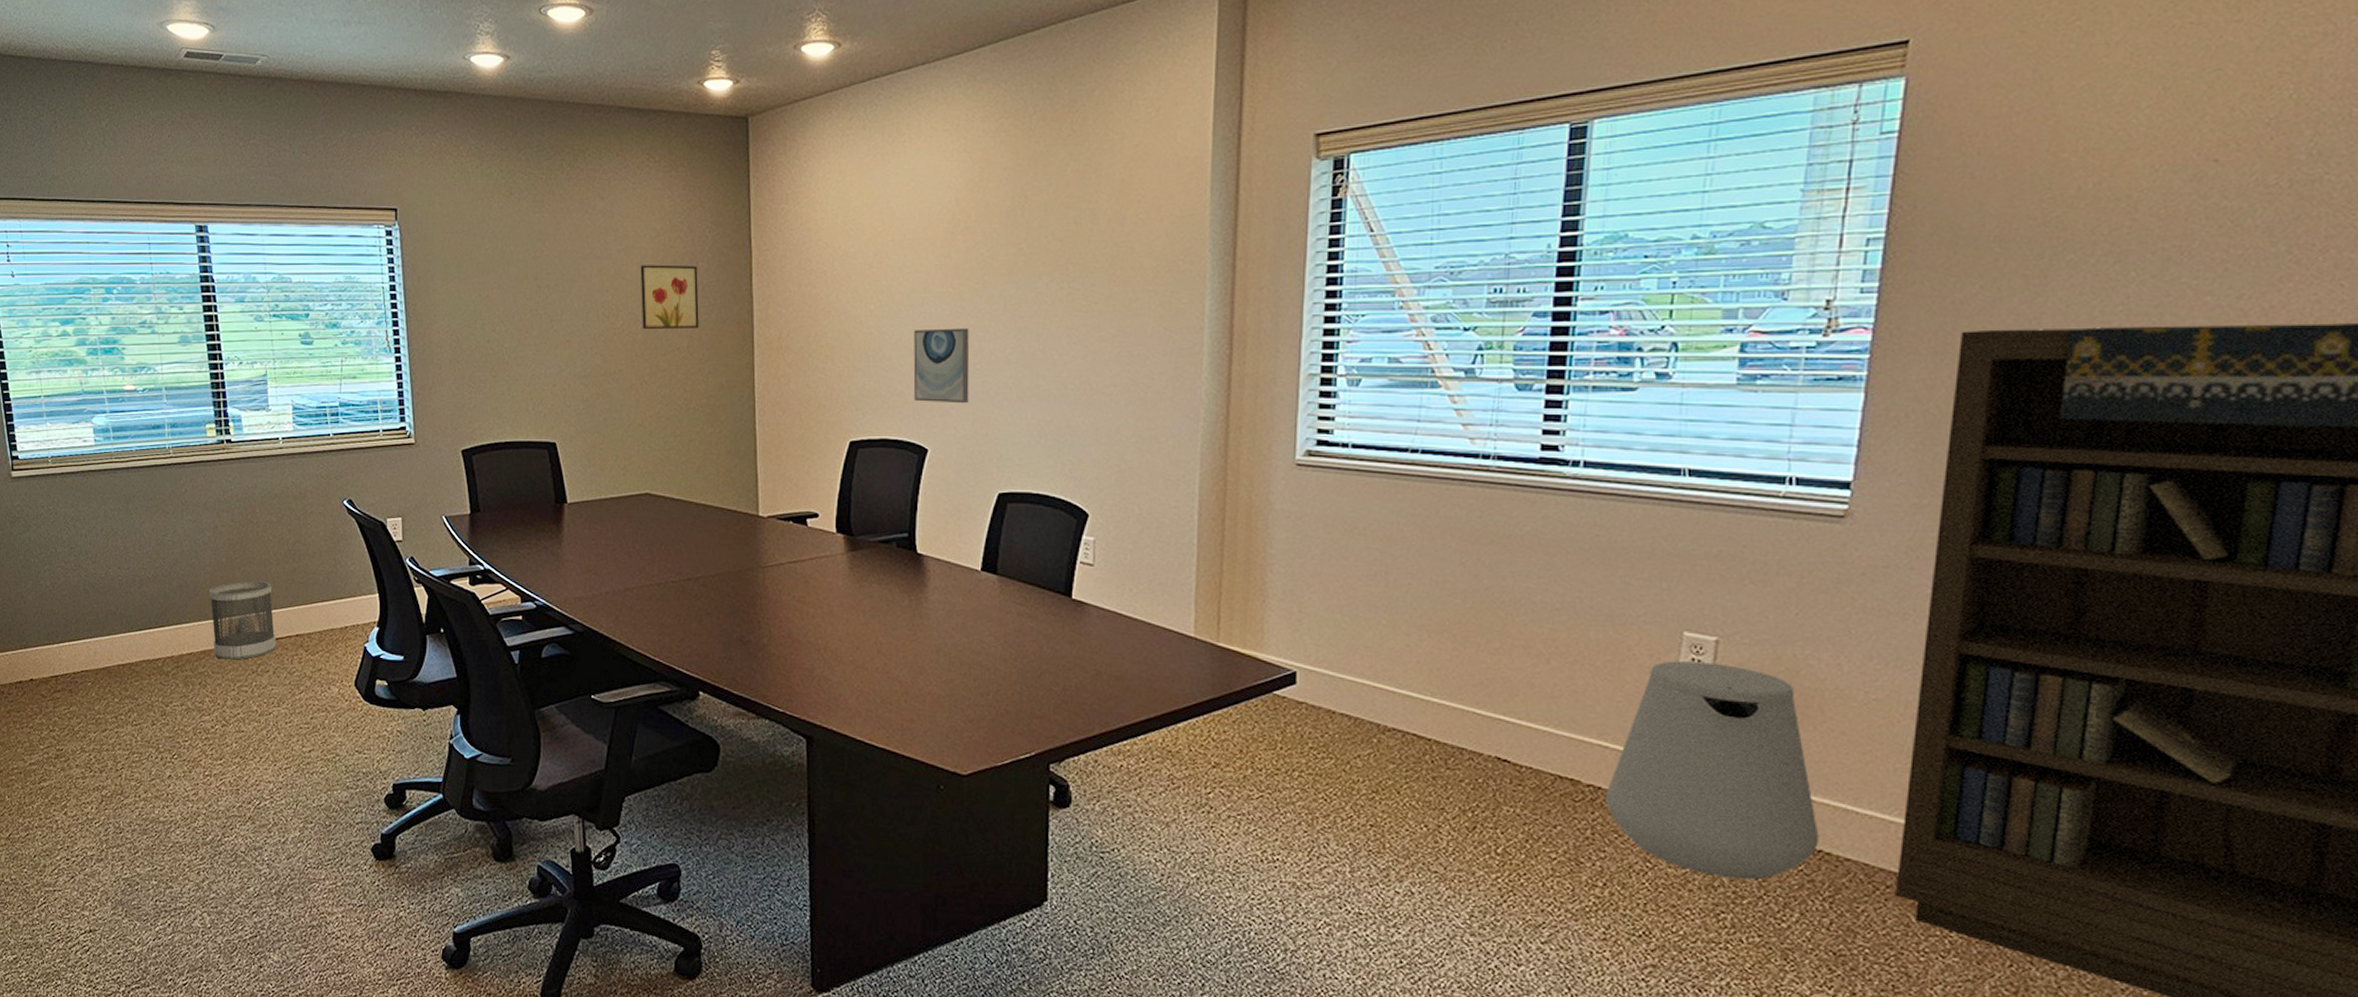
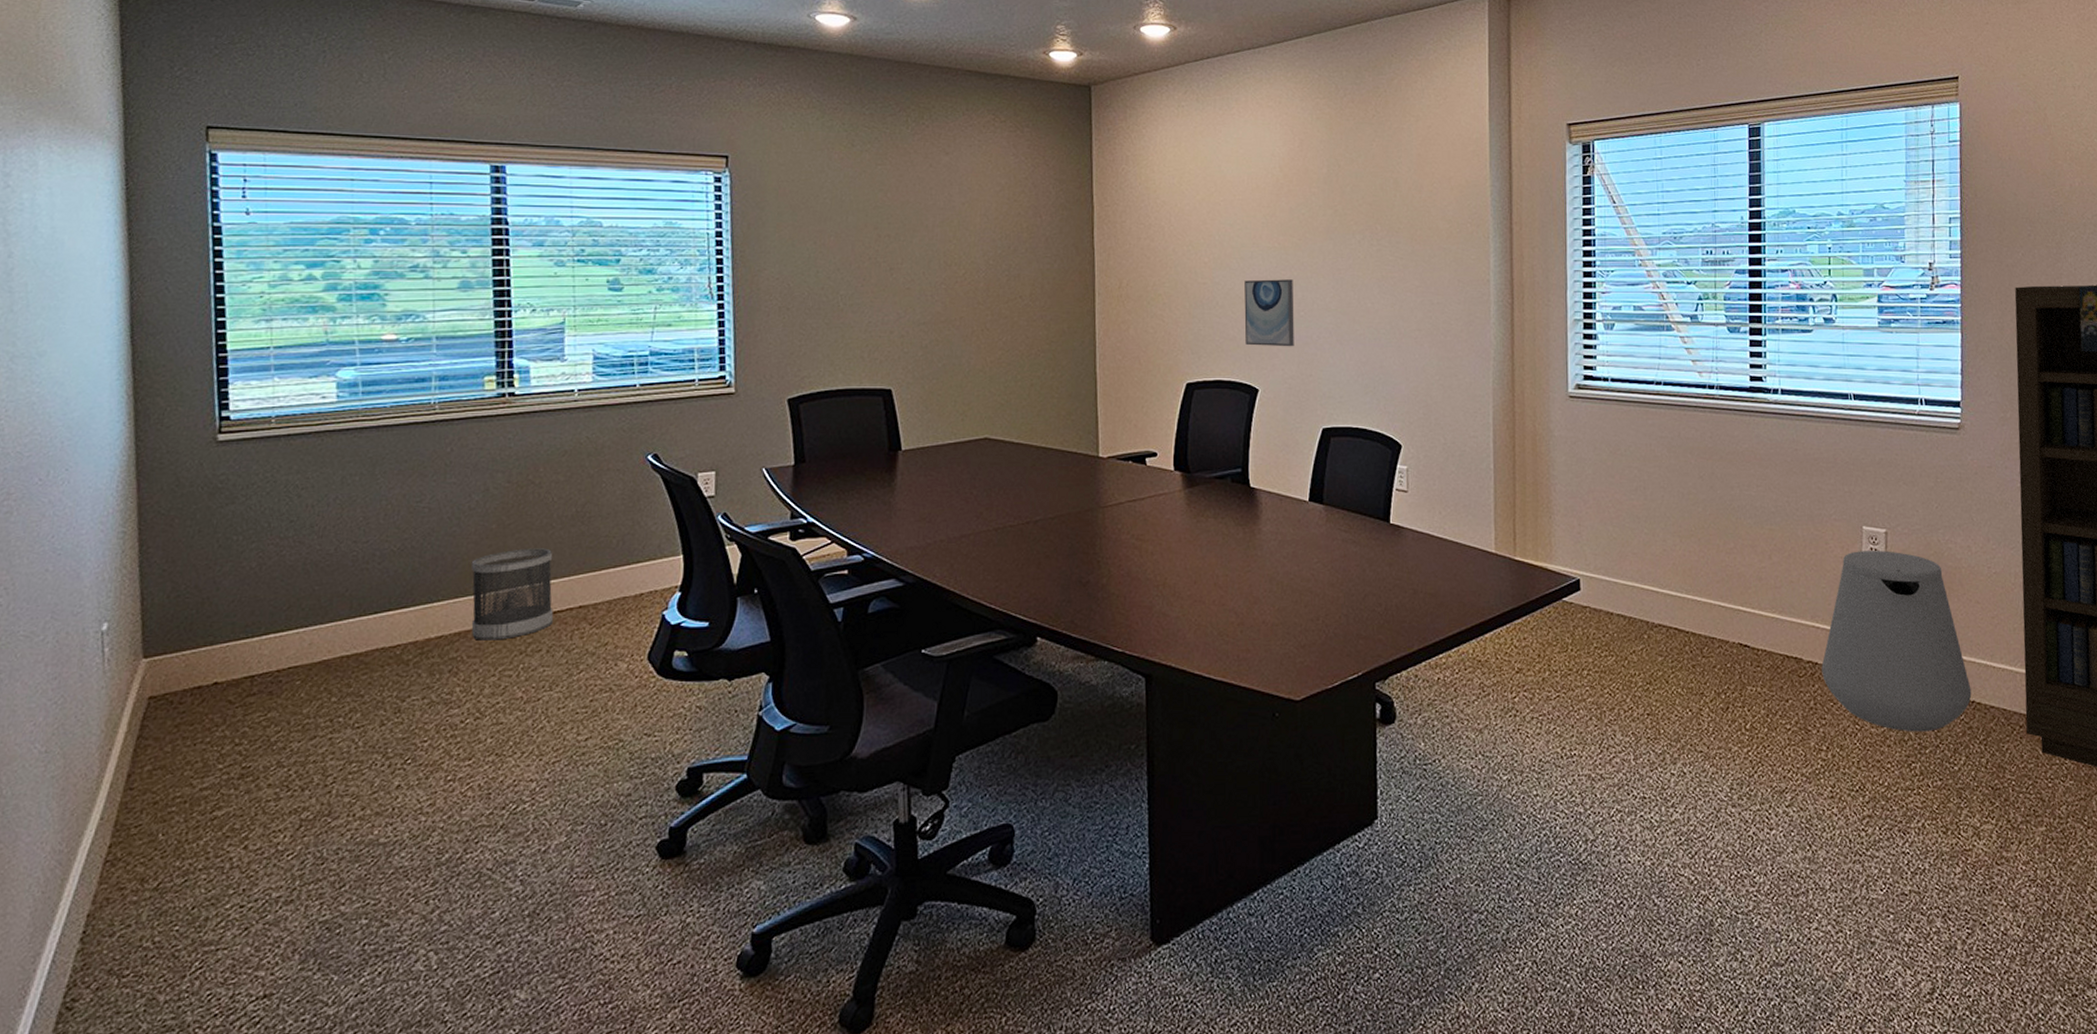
wall art: present [640,265,699,330] -> none [983,217,1042,279]

